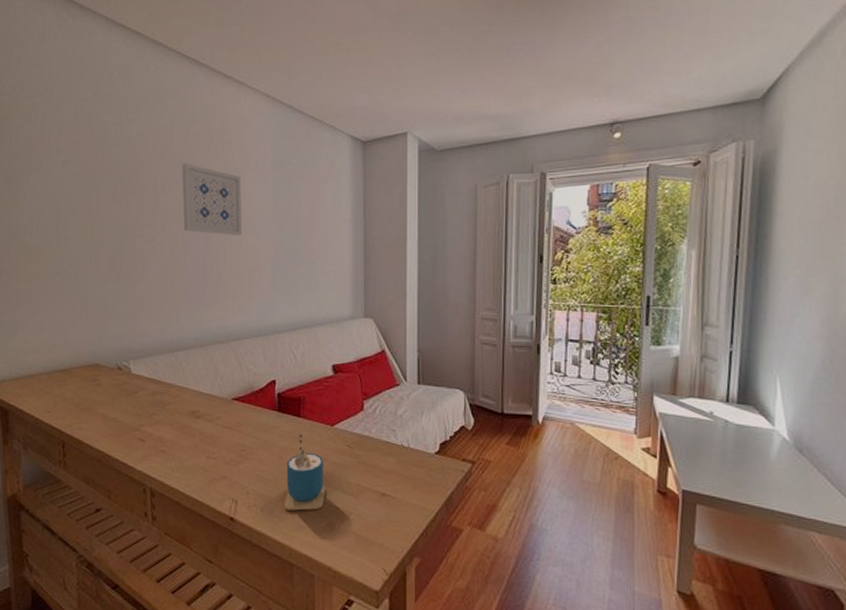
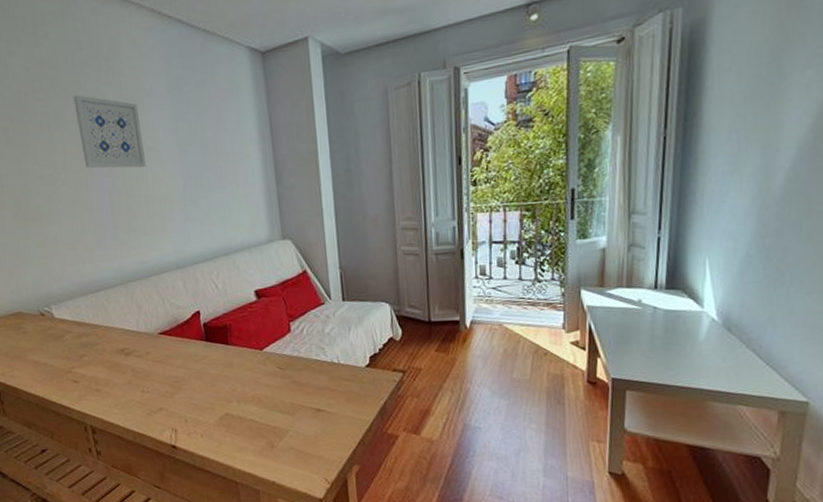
cup: present [285,431,325,511] -> none [220,357,262,434]

